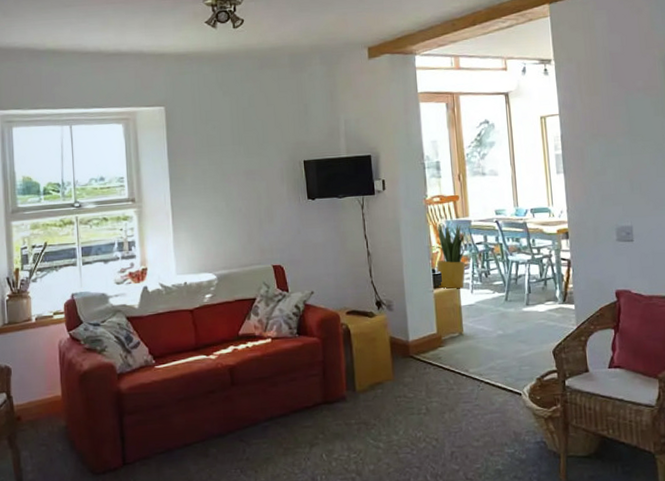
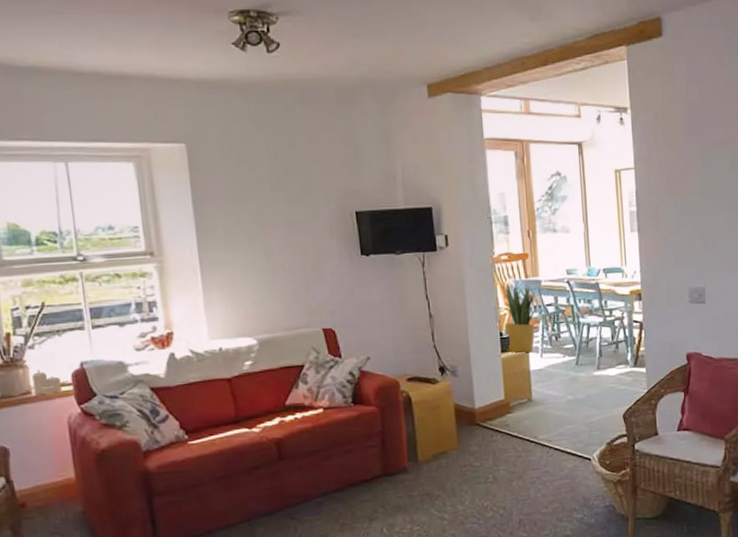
candle: none [33,300,55,322] -> present [32,369,62,395]

